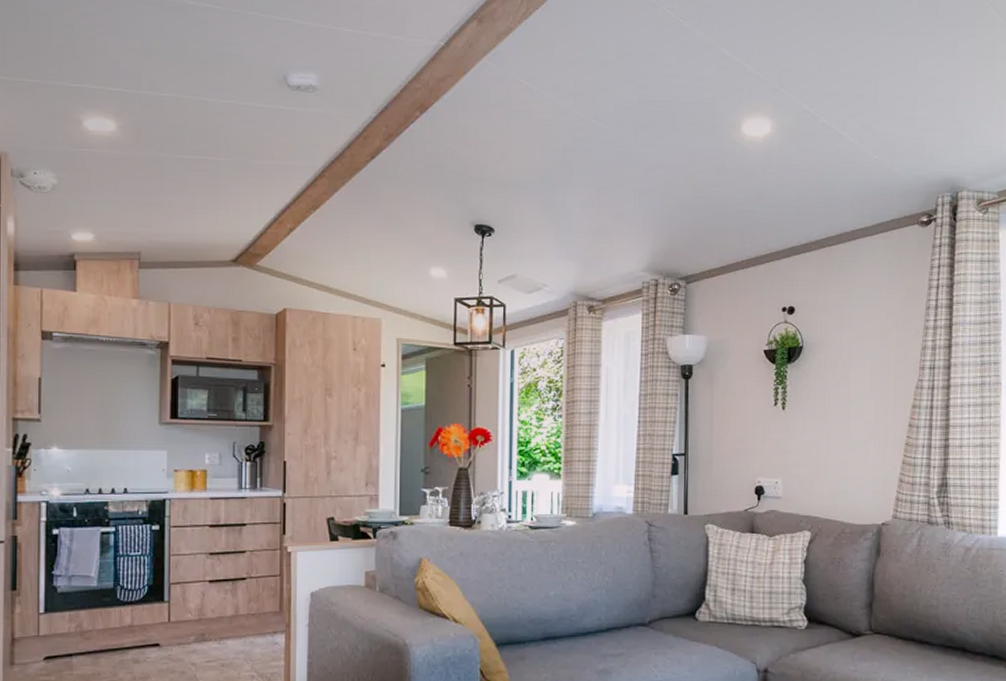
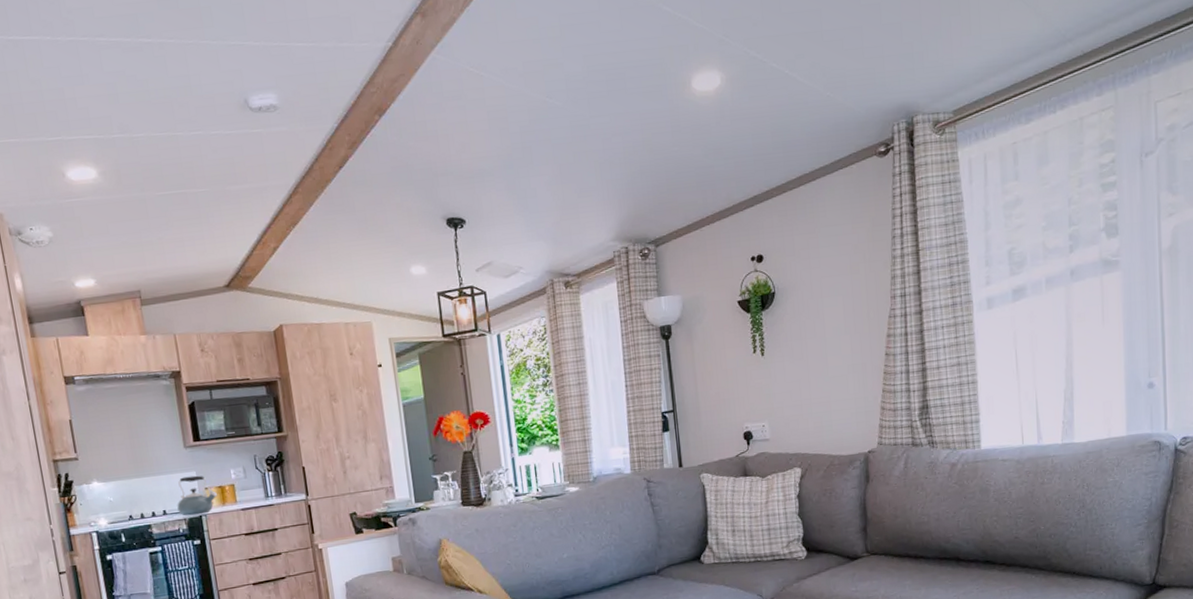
kettle: none [140,455,187,498] -> present [177,475,218,516]

